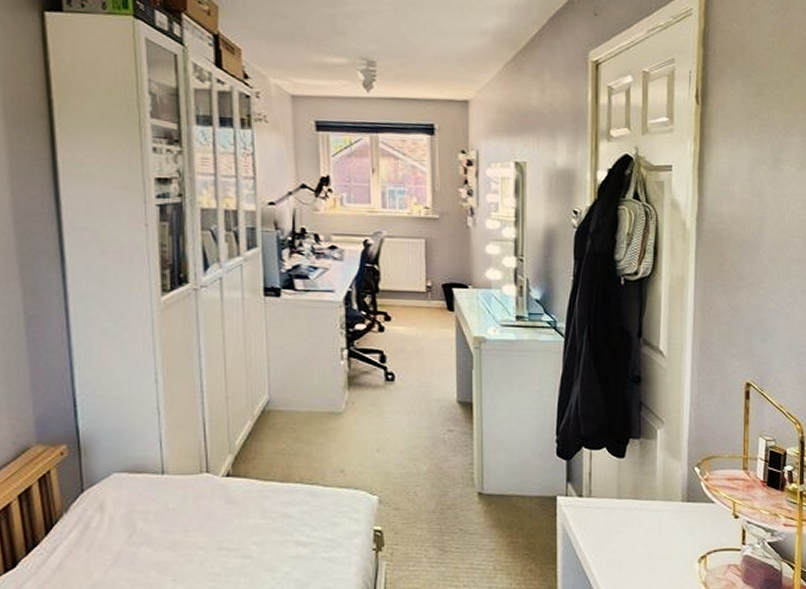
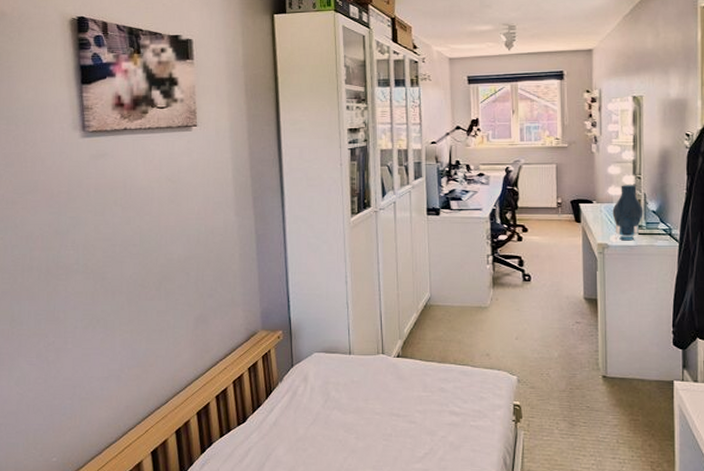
vase: none [490,268,526,334] -> present [612,185,643,241]

